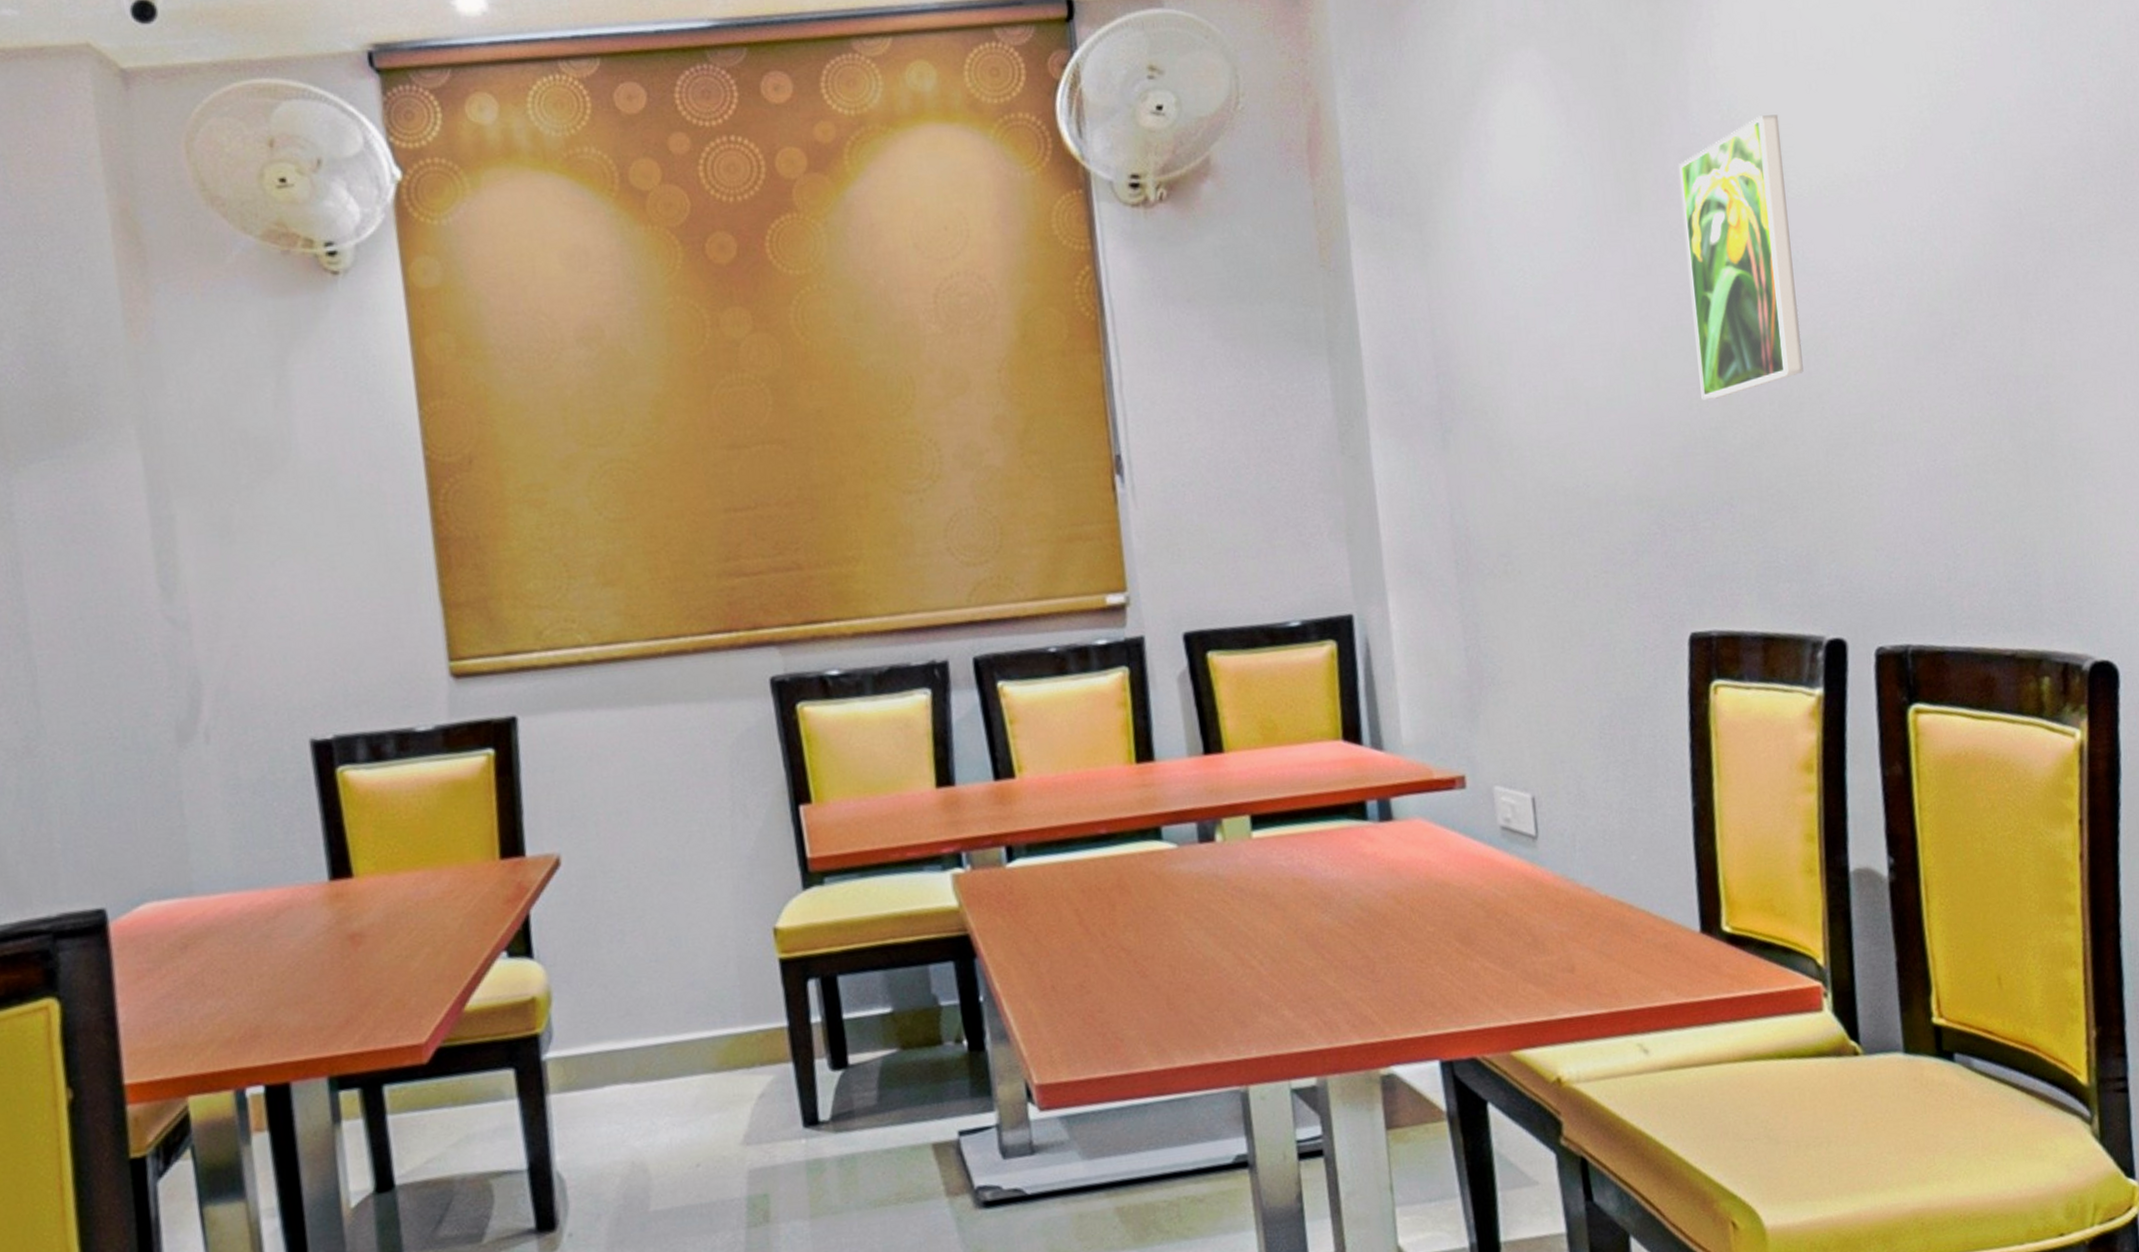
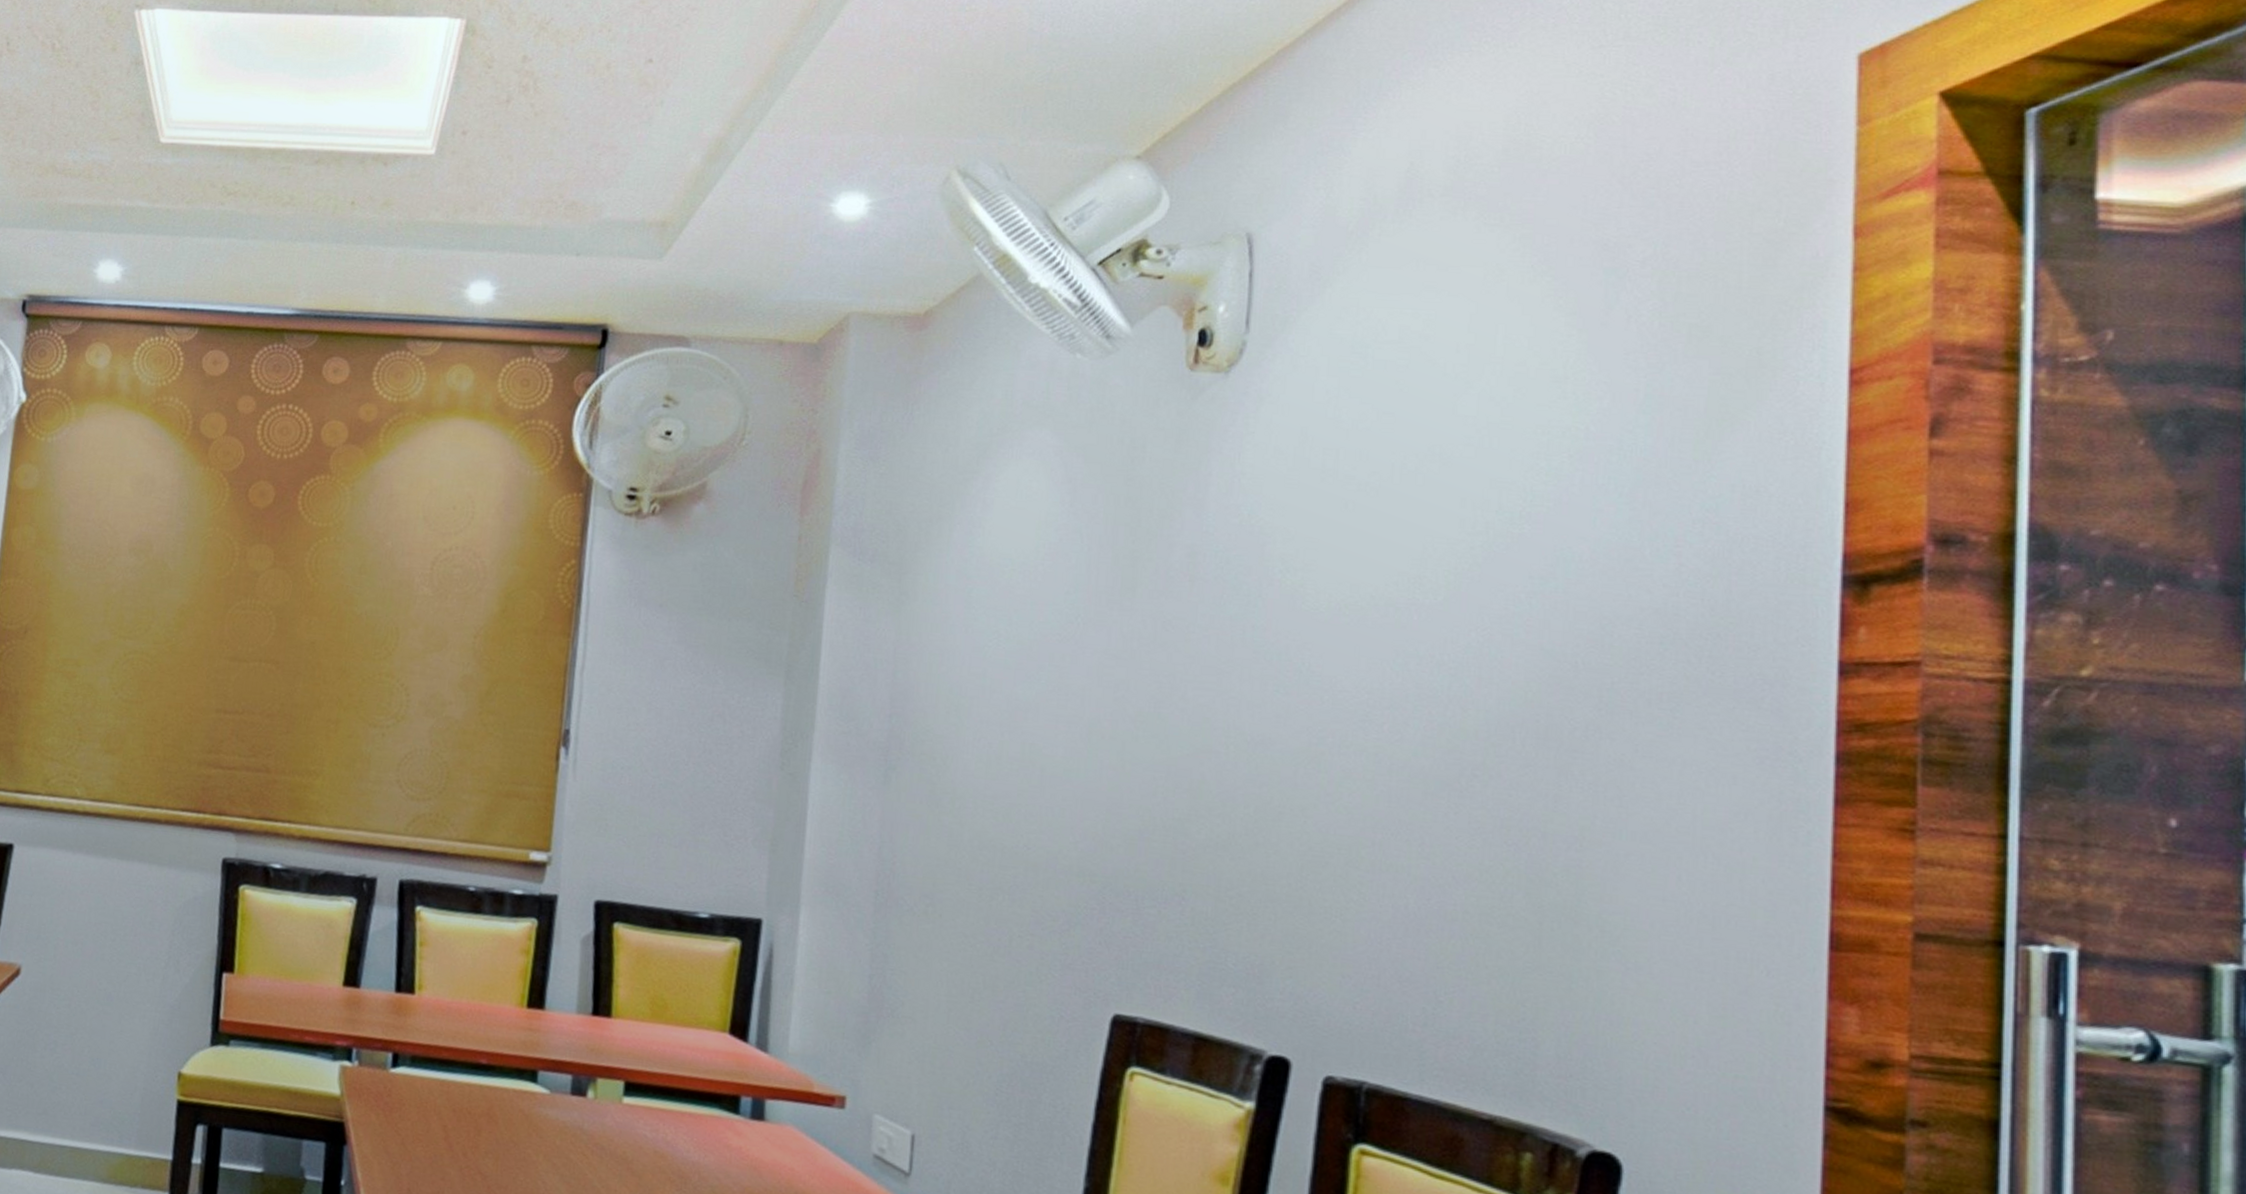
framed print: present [1679,114,1804,400] -> none [1168,526,1305,792]

